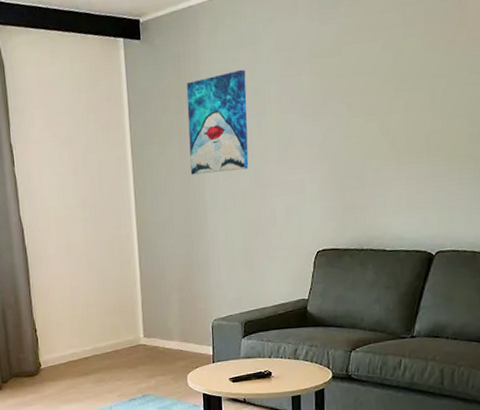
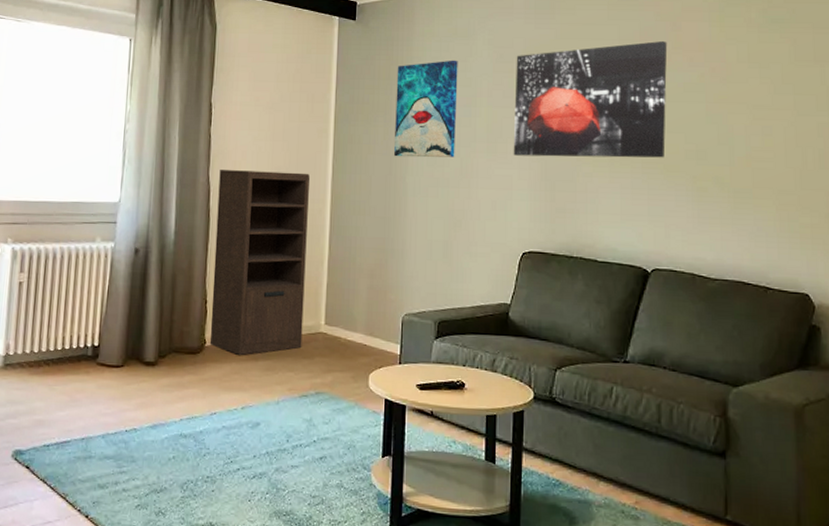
shelving unit: none [29,201,126,372] -> present [210,170,310,355]
wall art: none [302,21,452,160] -> present [513,40,668,158]

